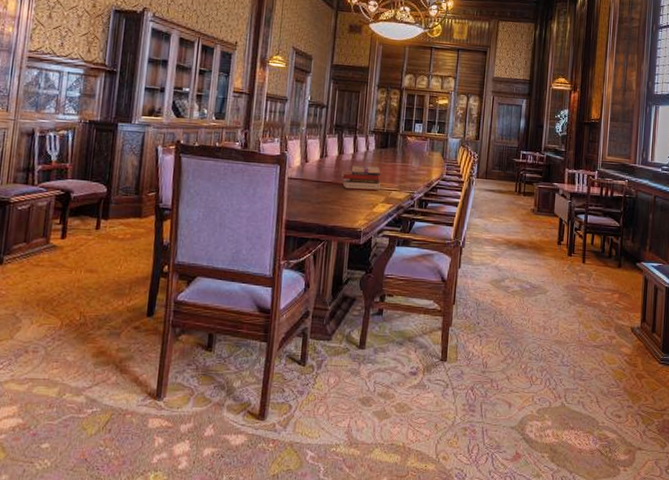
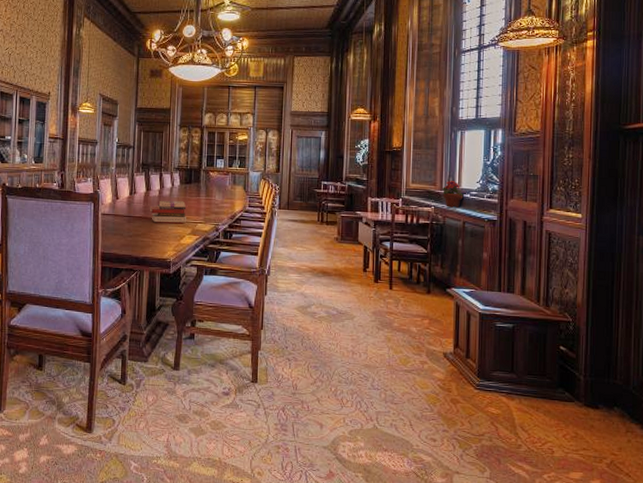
potted flower: none [635,154,656,183] -> present [441,180,464,209]

